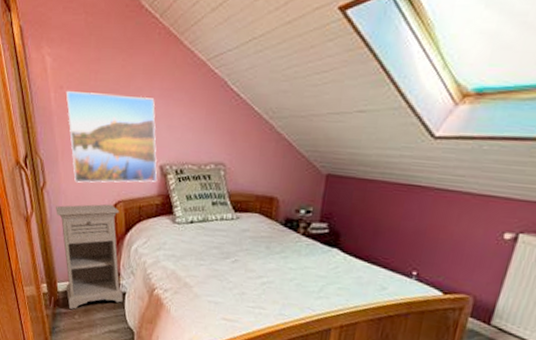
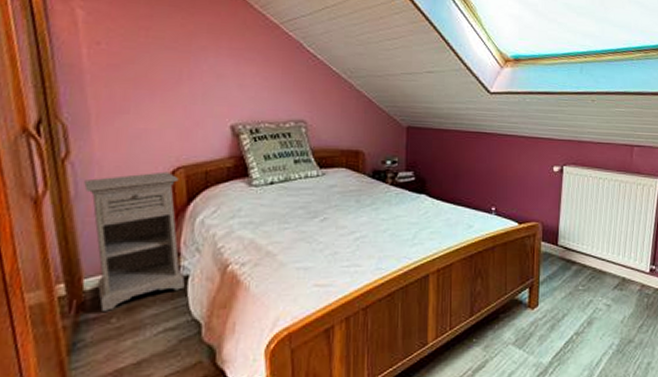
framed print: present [65,91,158,183] -> none [104,47,228,150]

